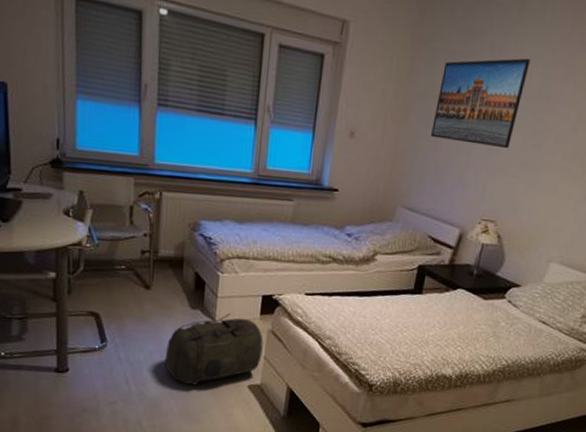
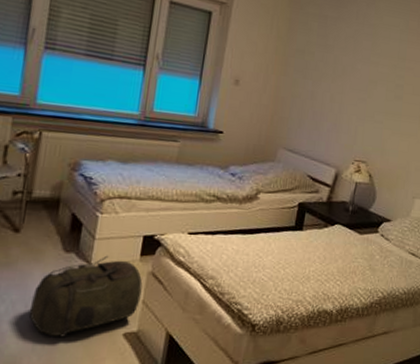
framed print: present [431,58,531,149] -> none [308,24,389,99]

